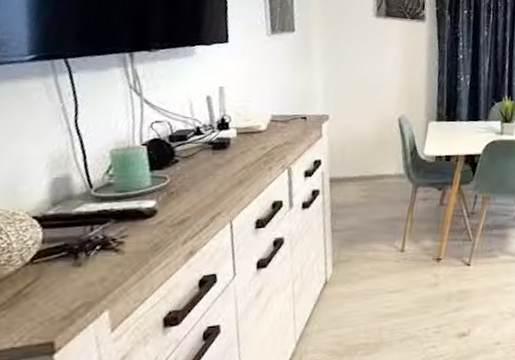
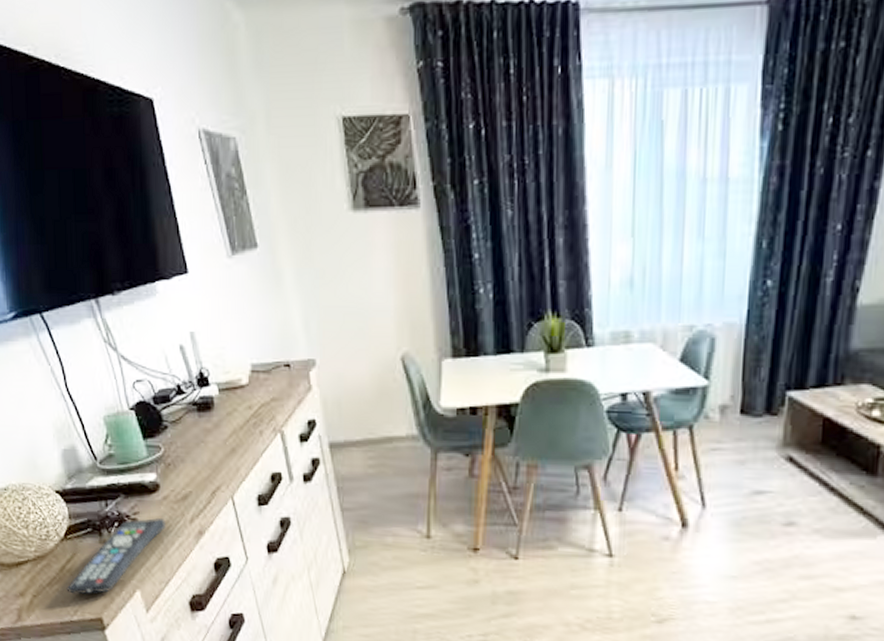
remote control: none [16,240,156,319] -> present [66,517,166,595]

